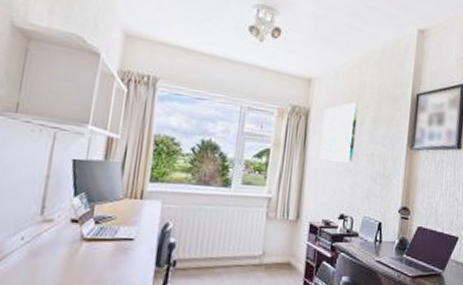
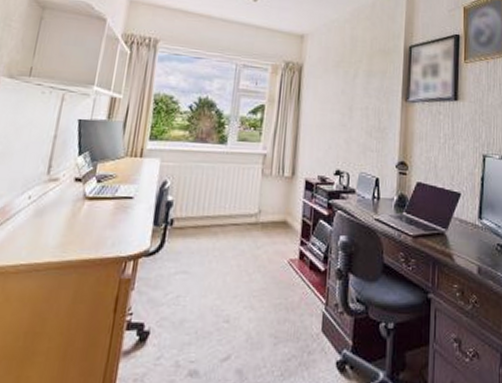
wall art: present [320,102,359,163] -> none [314,56,352,117]

